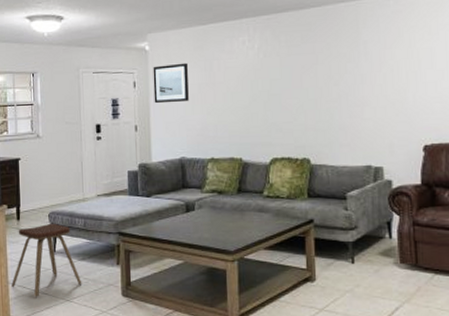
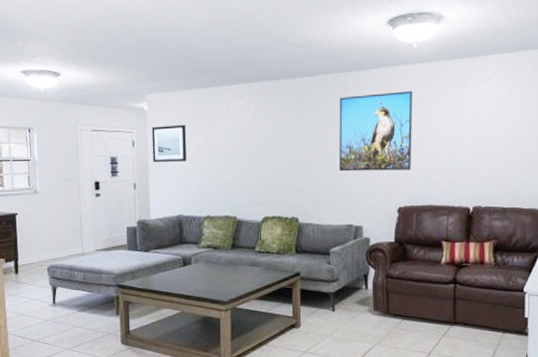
music stool: present [11,223,82,297] -> none [11,276,82,347]
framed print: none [351,17,437,107] -> present [339,91,412,172]

